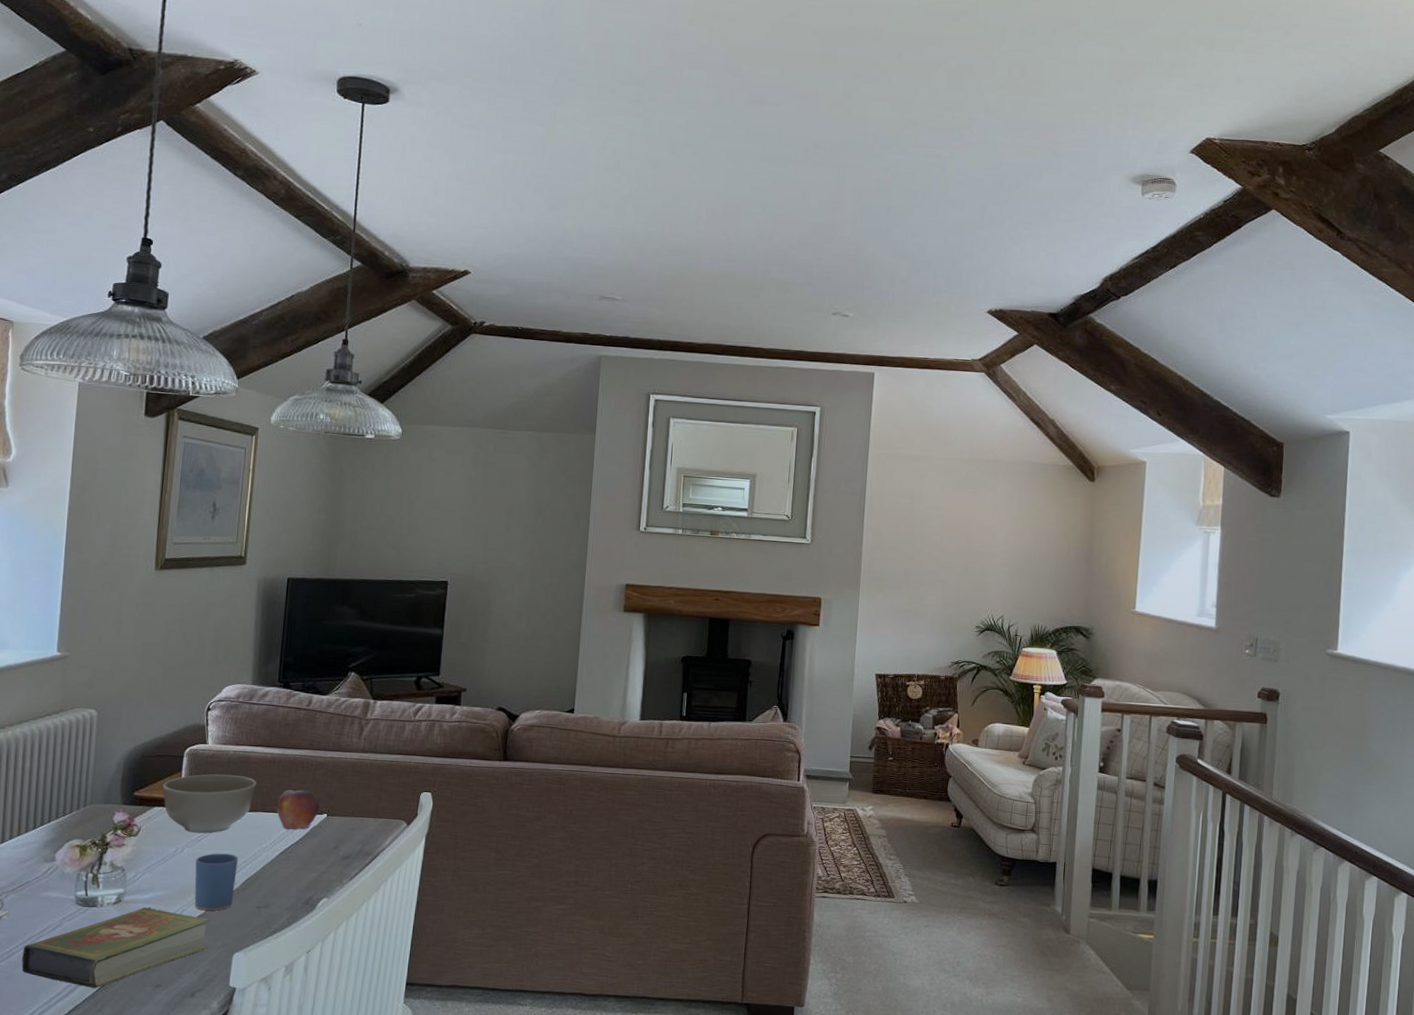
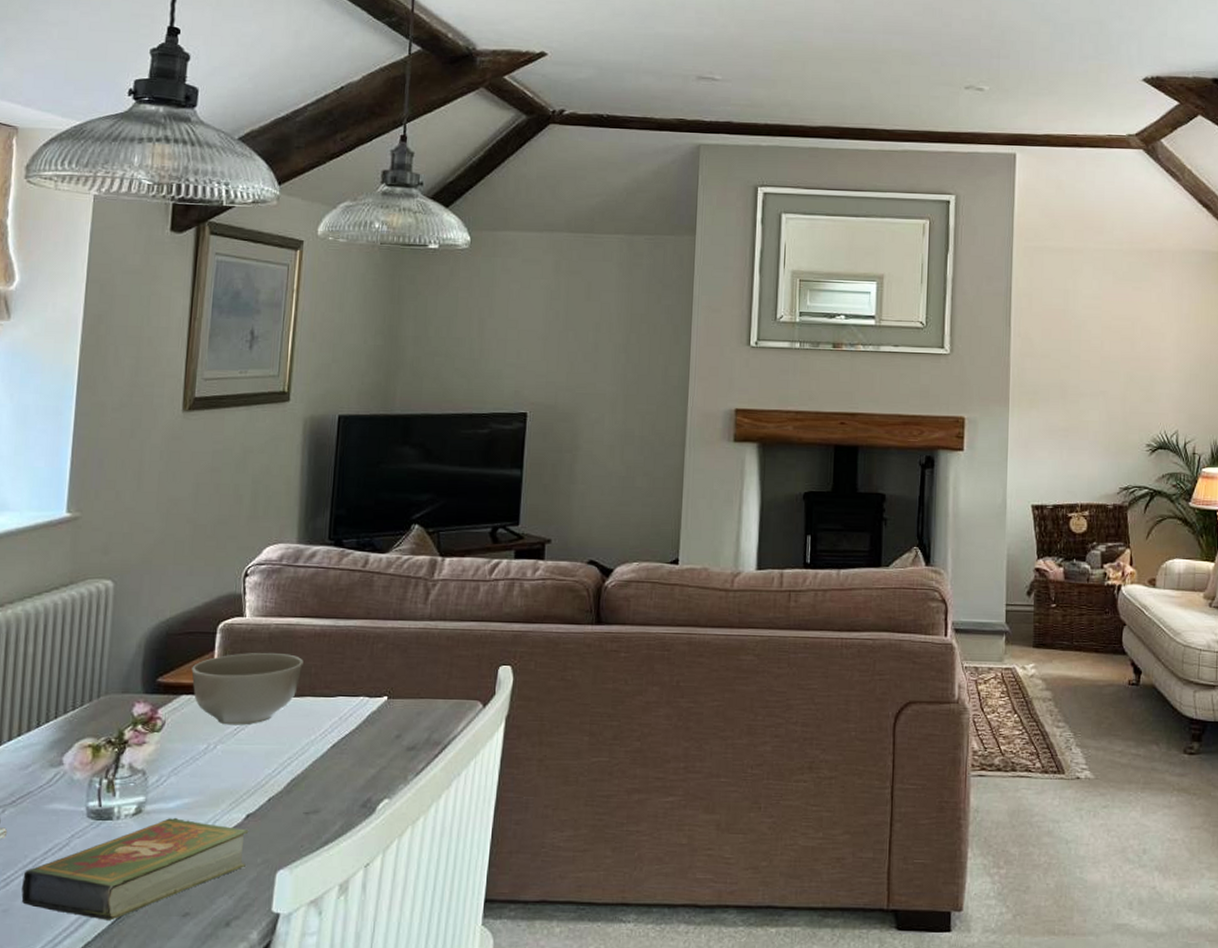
mug: present [194,853,238,911] -> none [229,748,282,820]
fruit: present [276,786,320,830] -> none [327,664,379,718]

